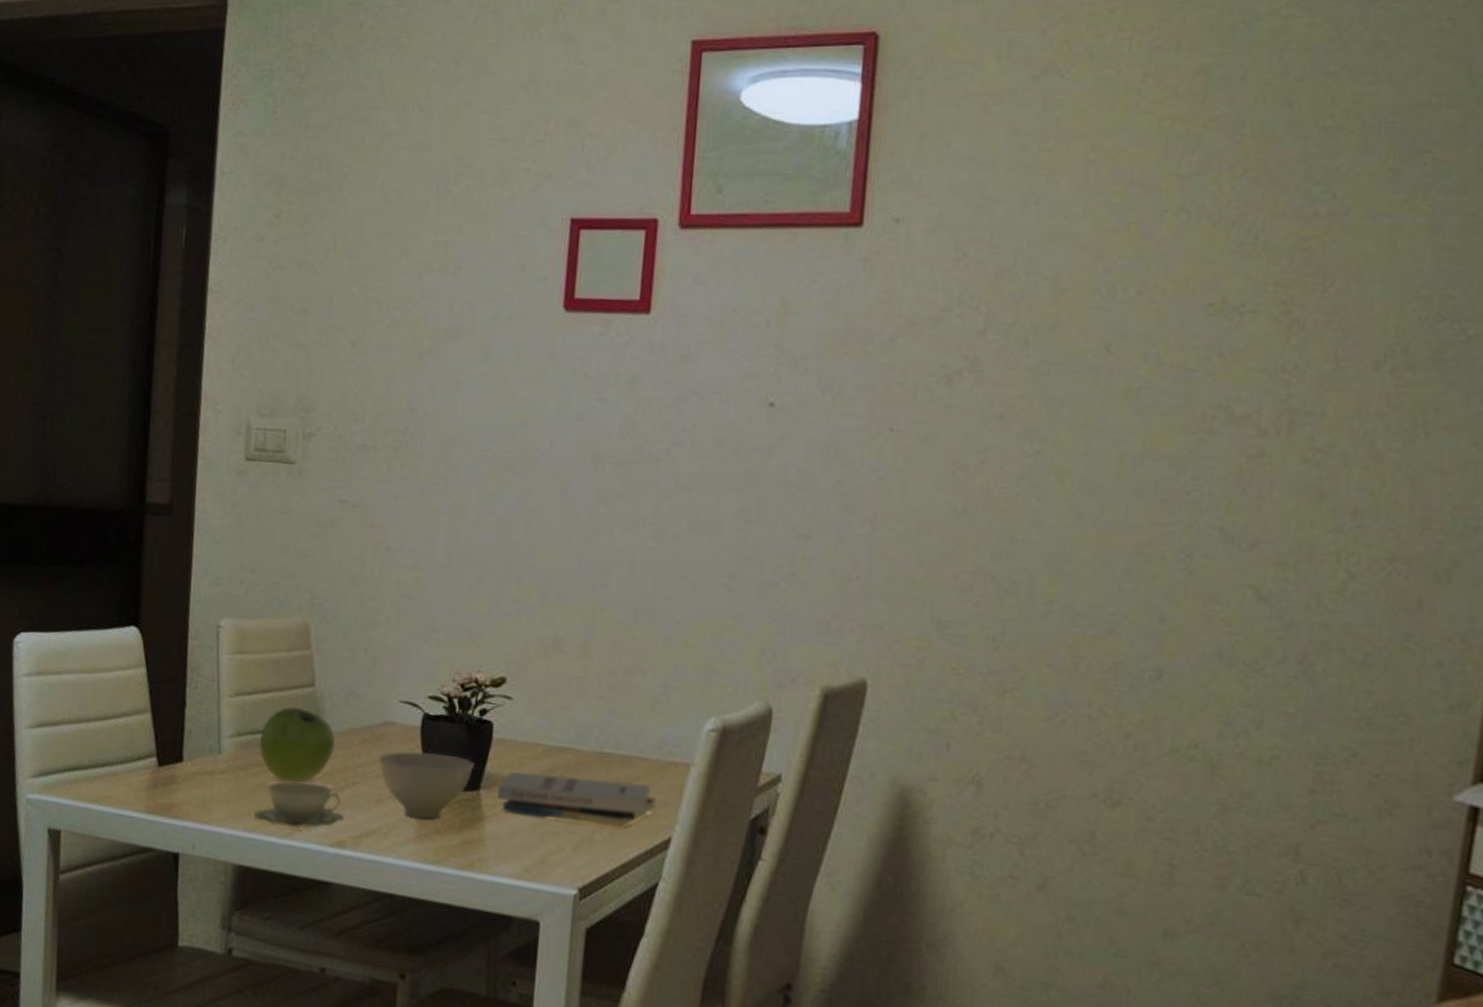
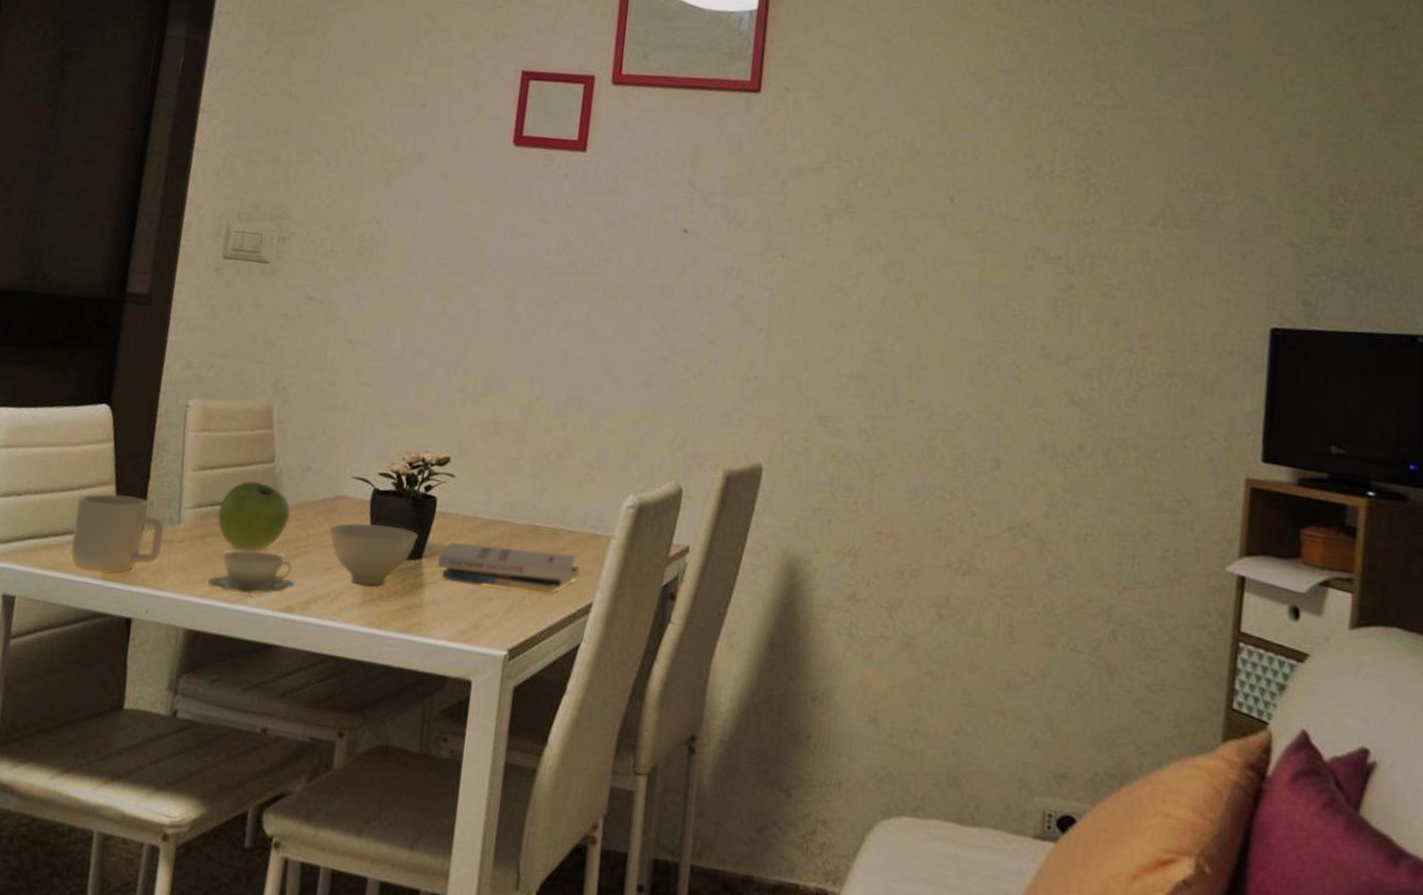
mug: none [111,722,205,807] -> present [70,493,164,574]

